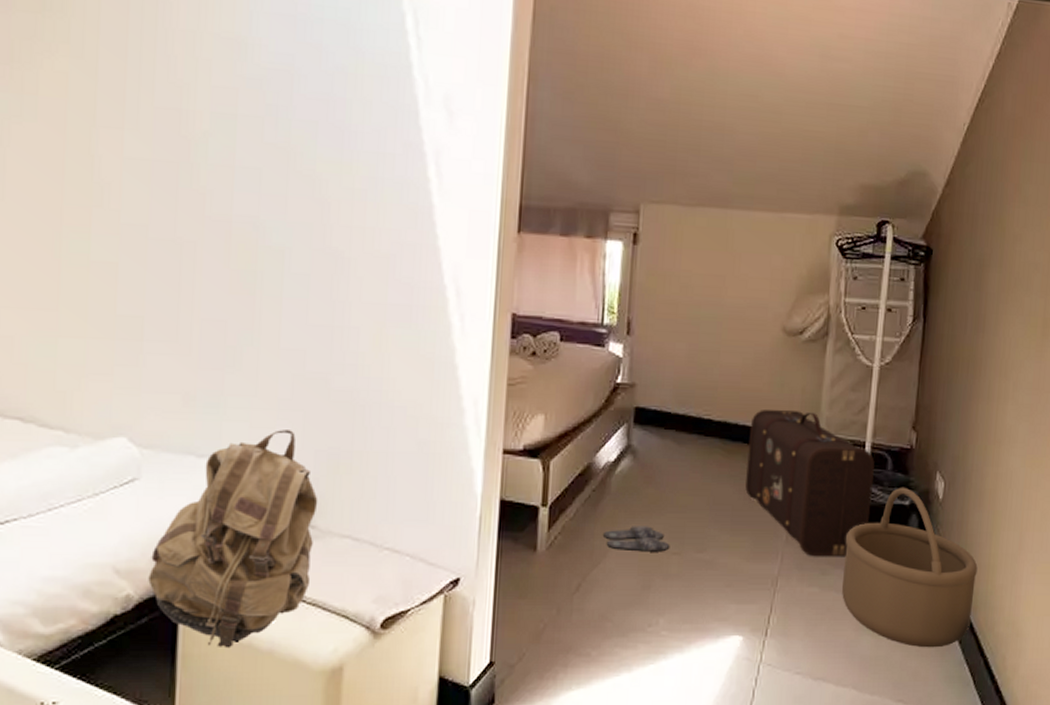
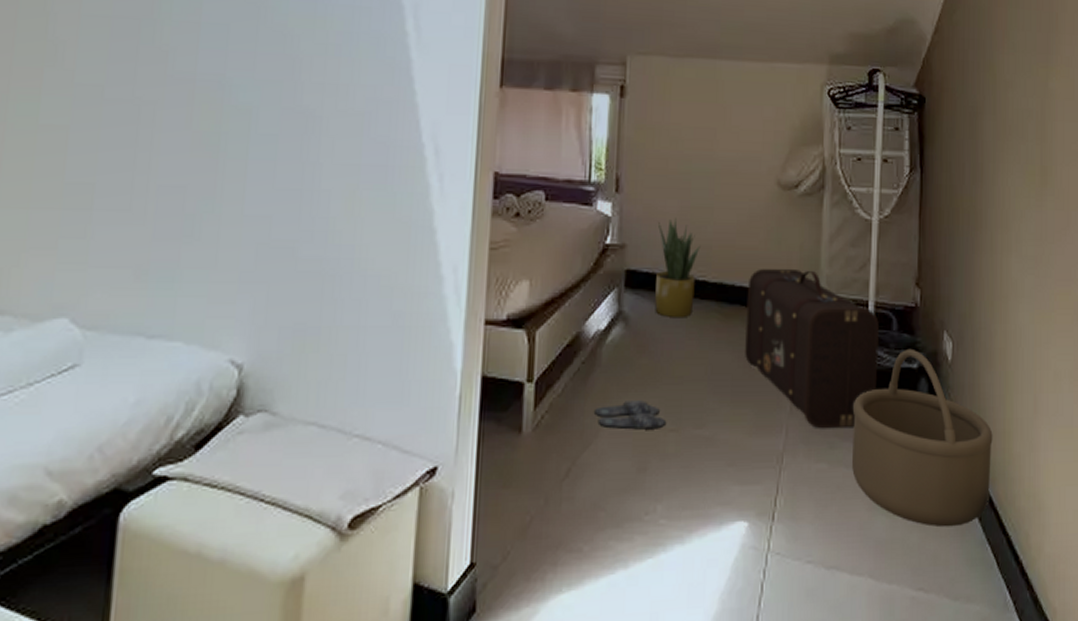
backpack: present [148,430,318,649] -> none [84,305,281,560]
planter: none [662,359,707,452] -> present [655,217,701,317]

